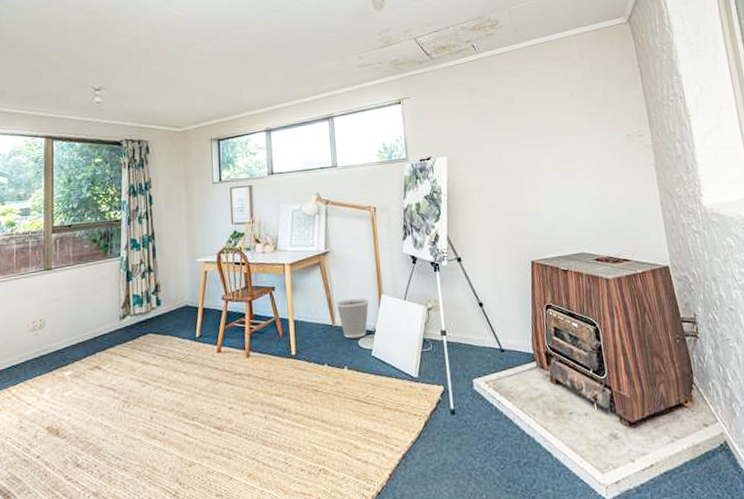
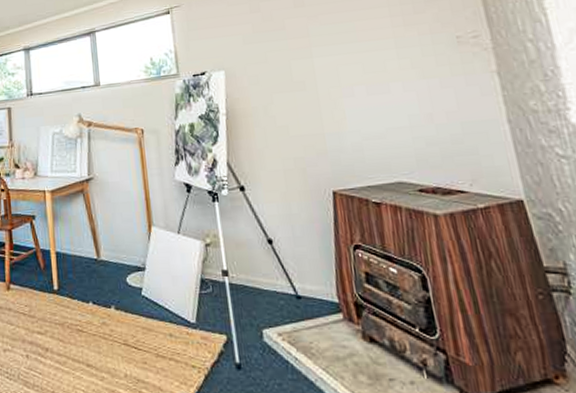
wastebasket: present [336,298,369,339] -> none [101,231,138,275]

